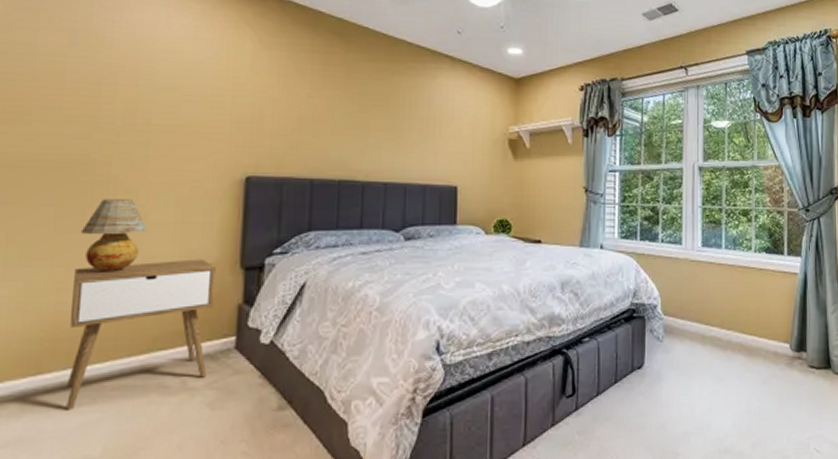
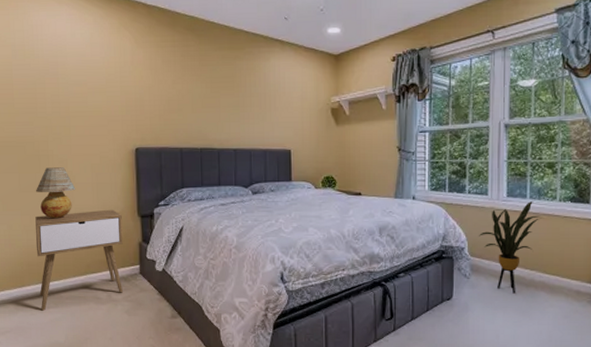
house plant: none [673,252,739,358] -> present [479,202,543,294]

